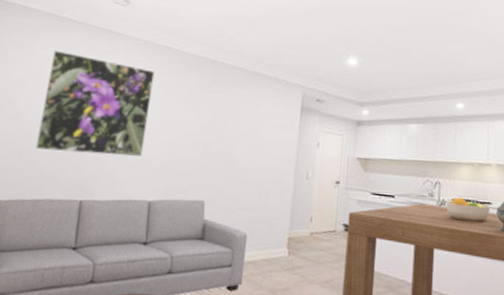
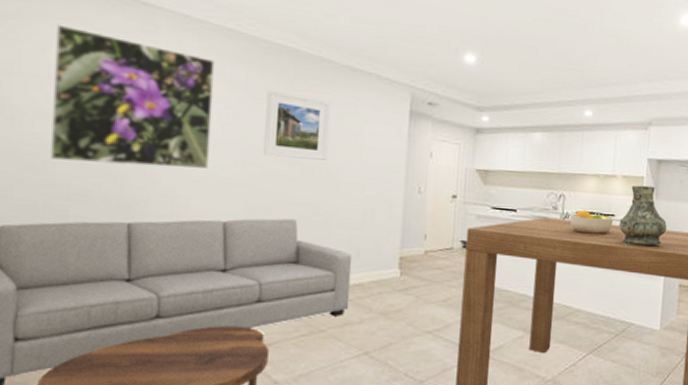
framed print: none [184,93,238,150] -> present [263,90,330,160]

